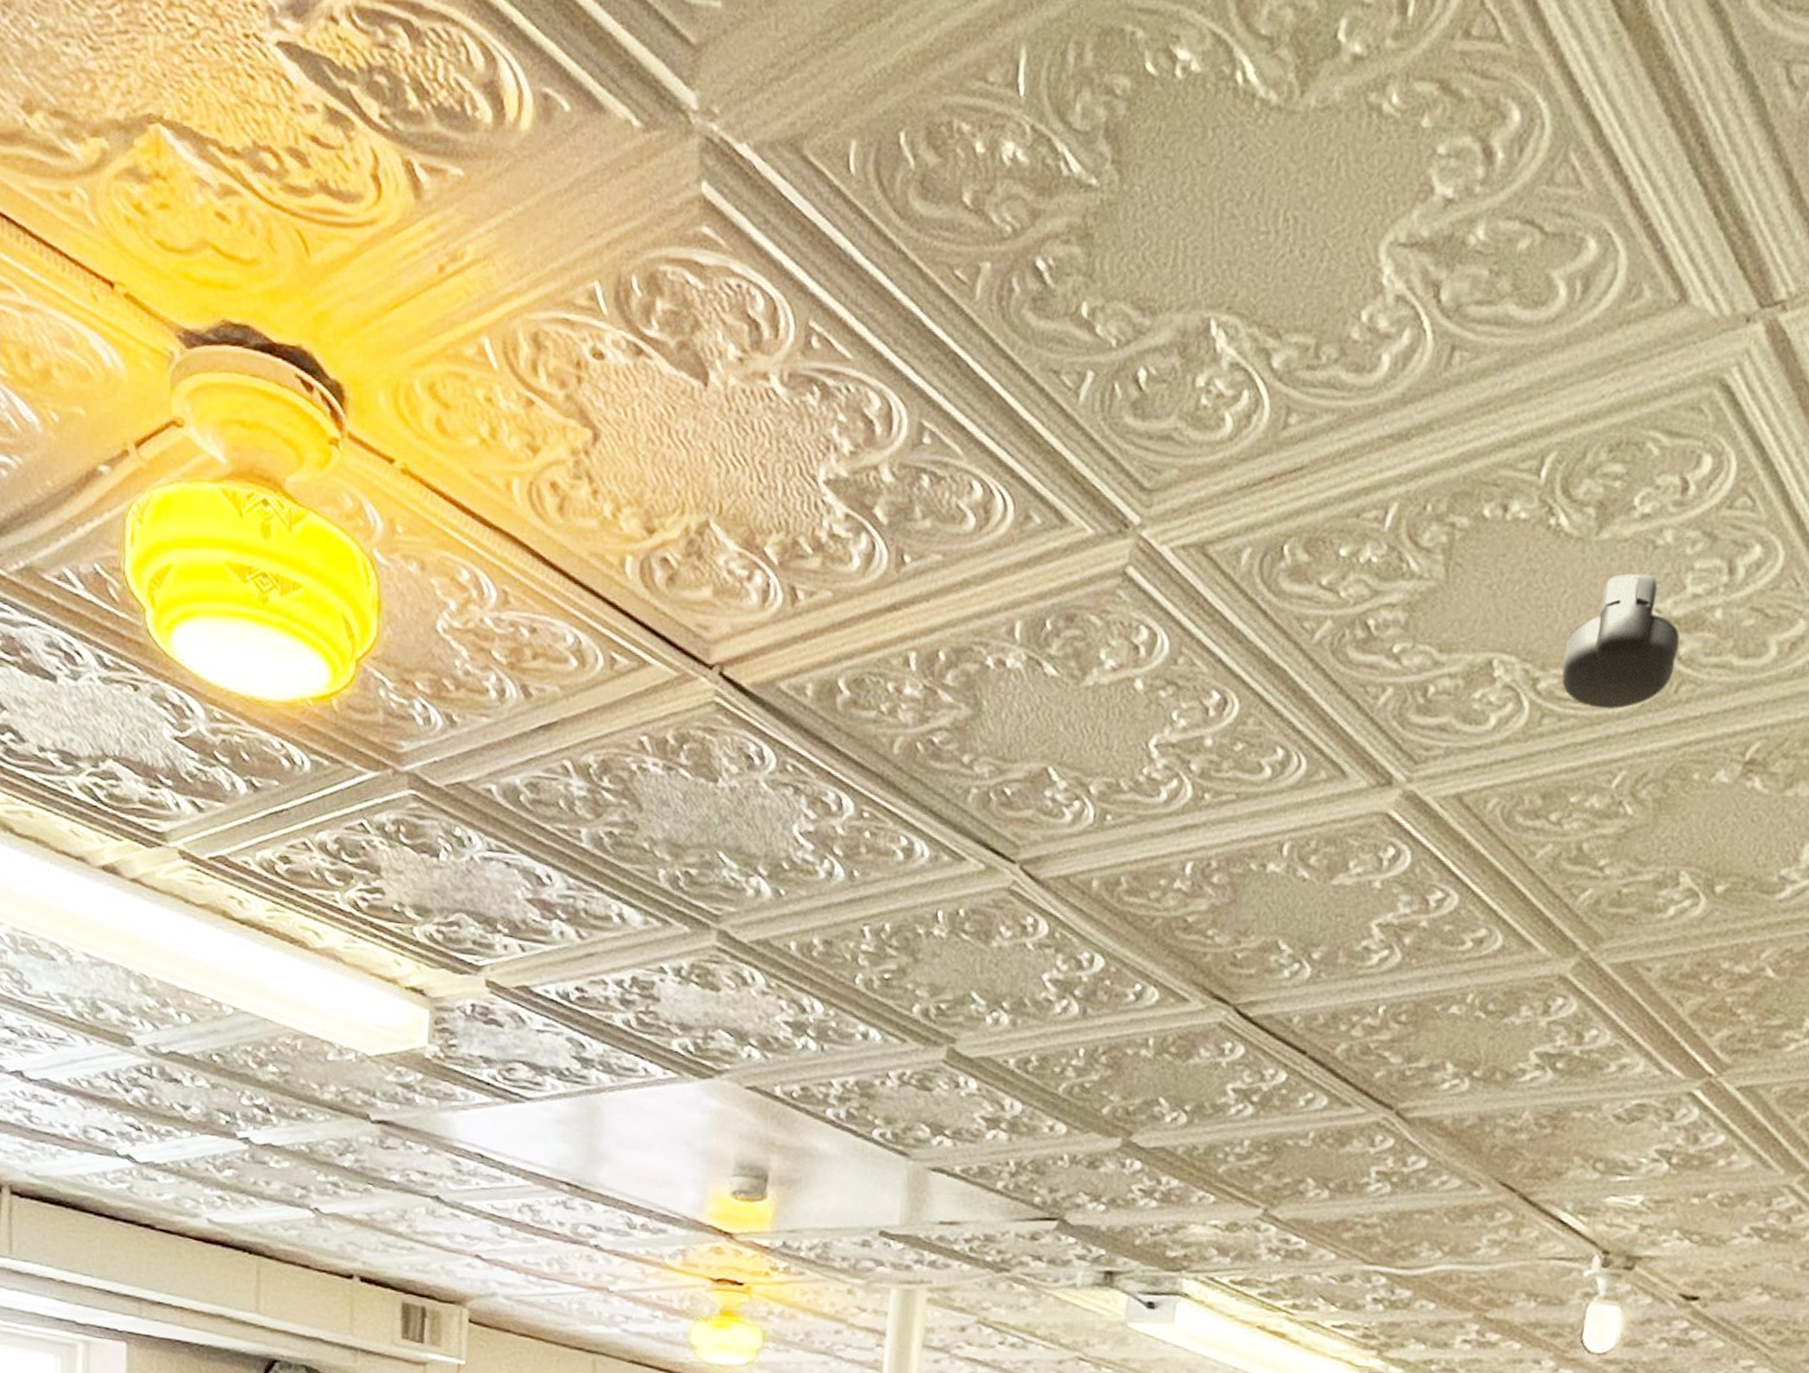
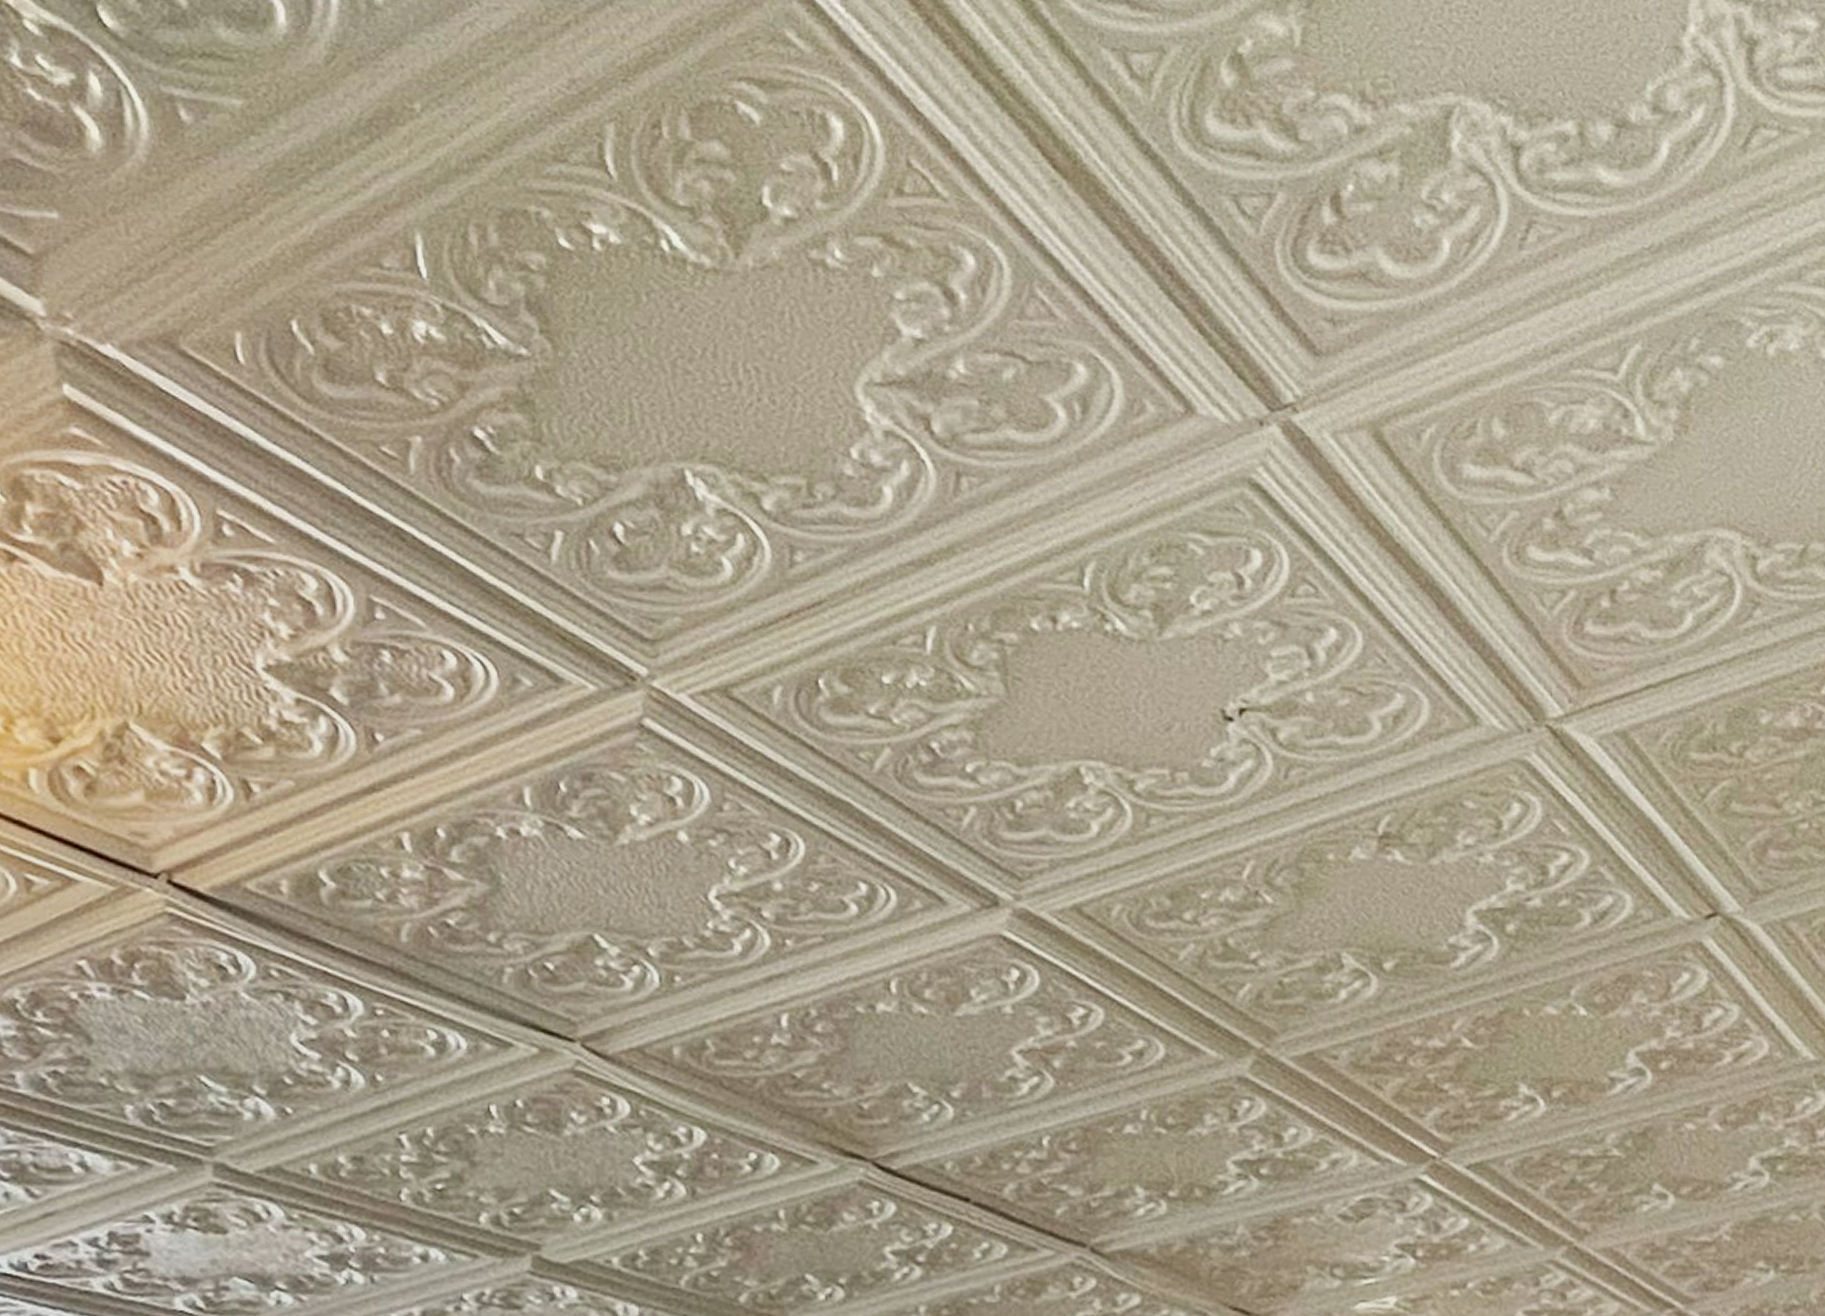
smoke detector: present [1561,573,1680,709] -> none [1154,667,1278,803]

